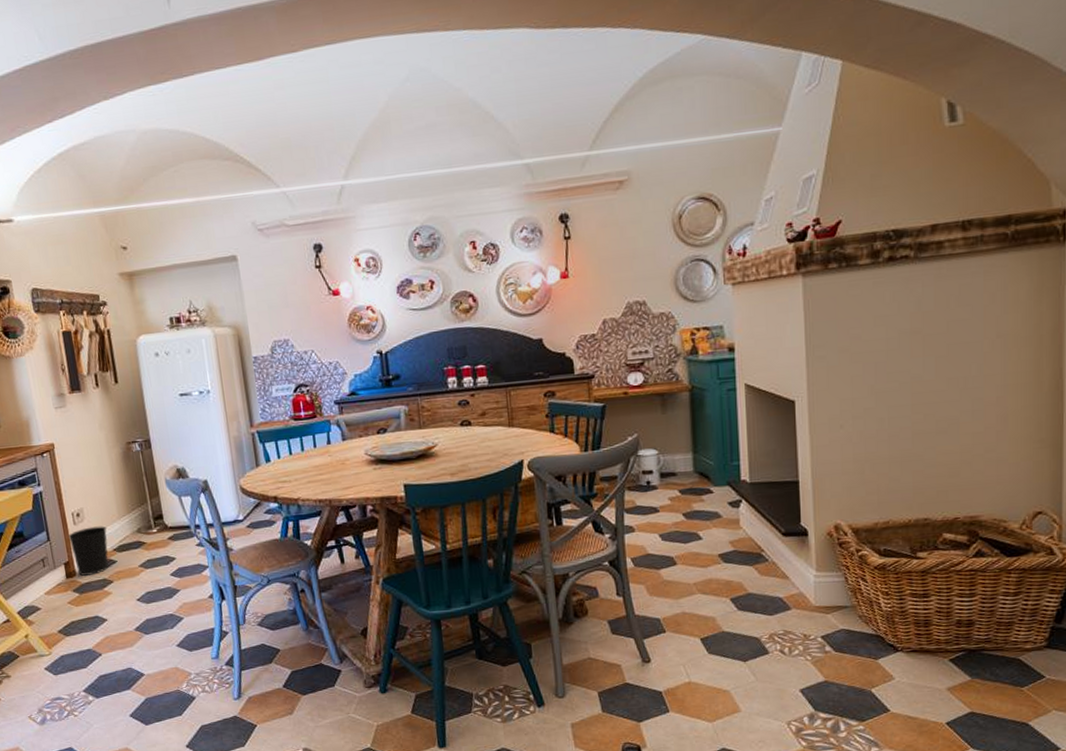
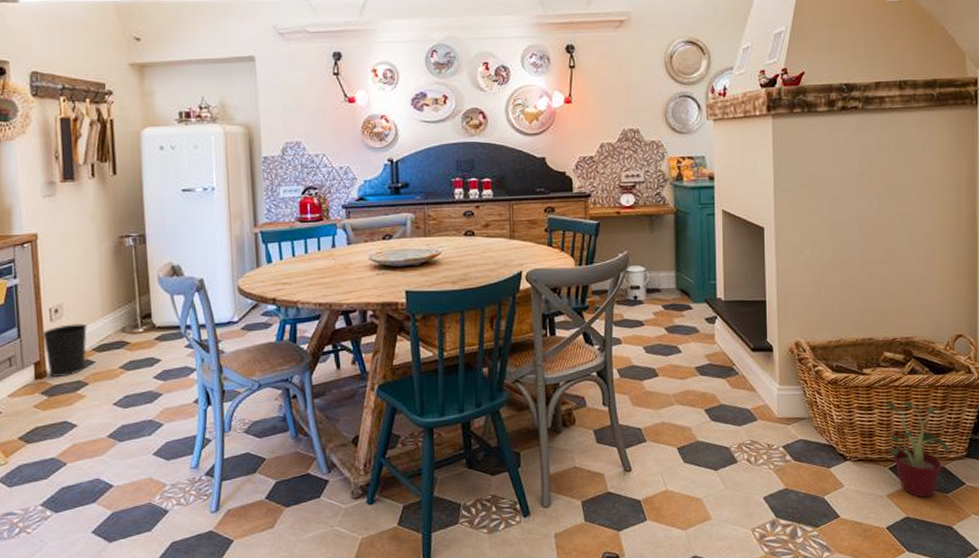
potted plant: none [945,586,1027,692] -> present [885,401,951,498]

